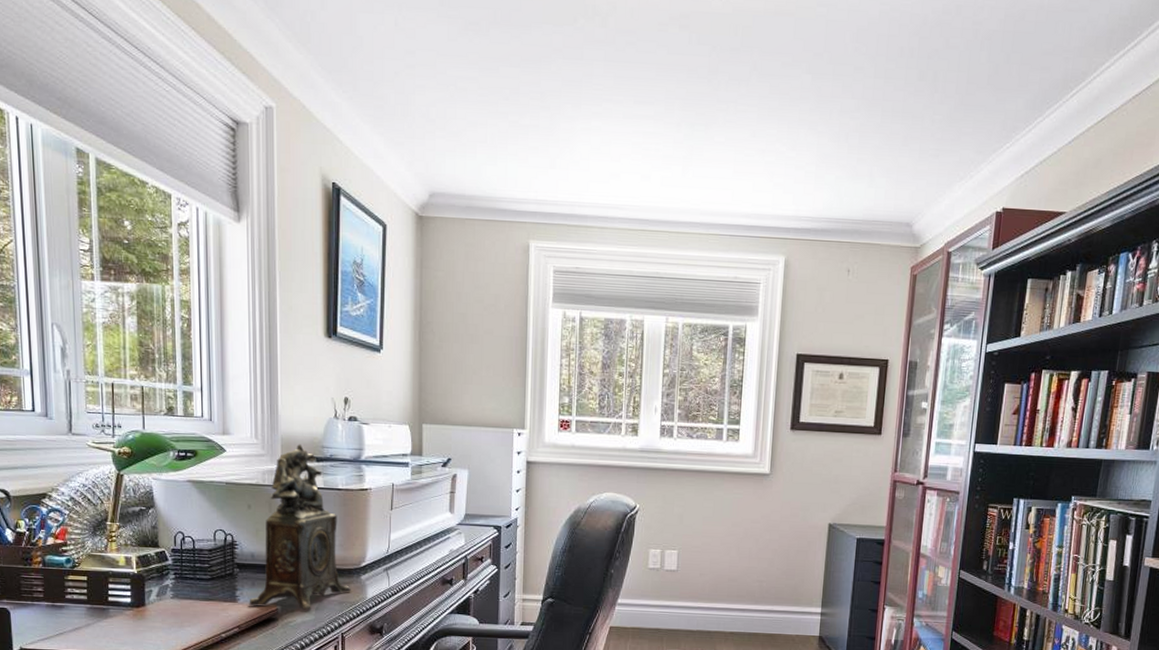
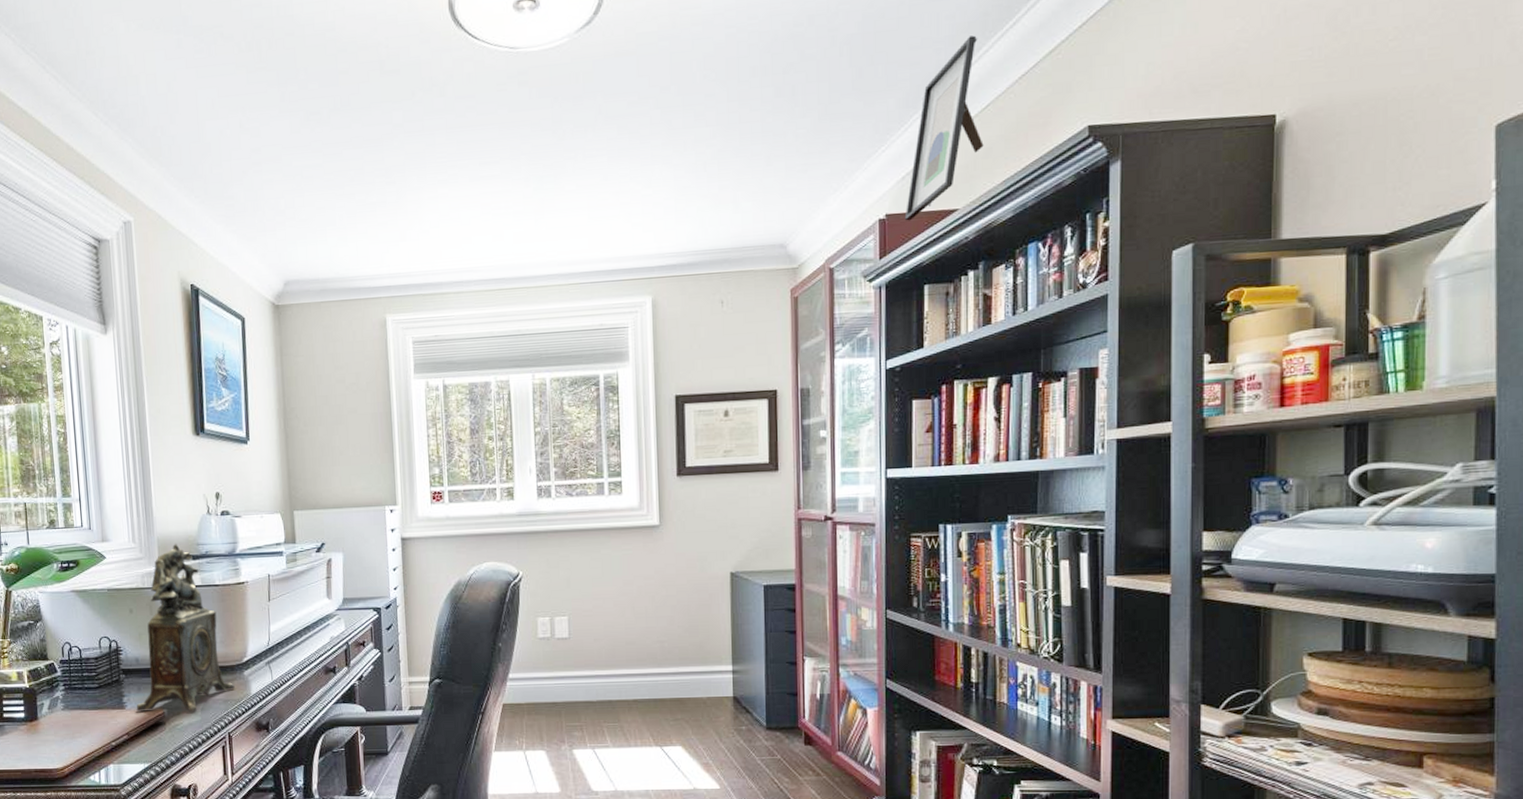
picture frame: none [1018,50,1103,217] -> present [904,35,984,221]

